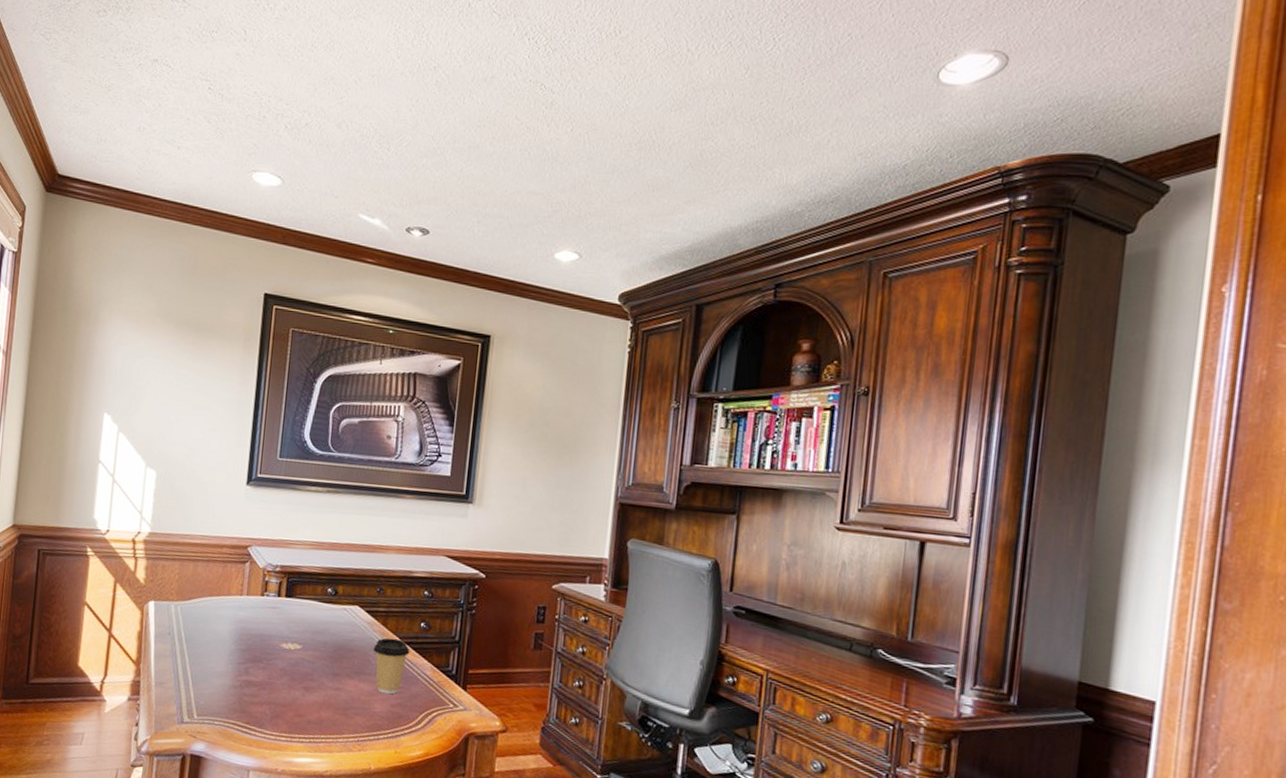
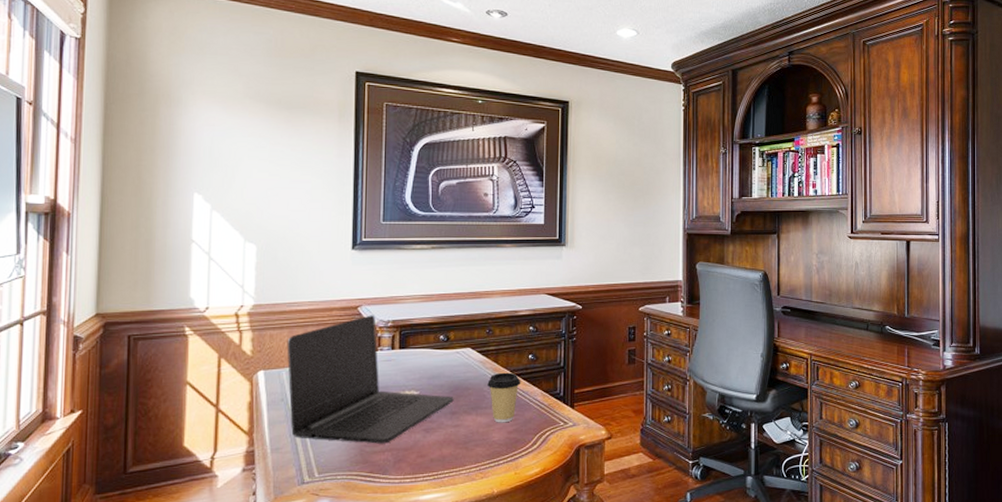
laptop: none [175,557,337,696] -> present [287,315,454,444]

